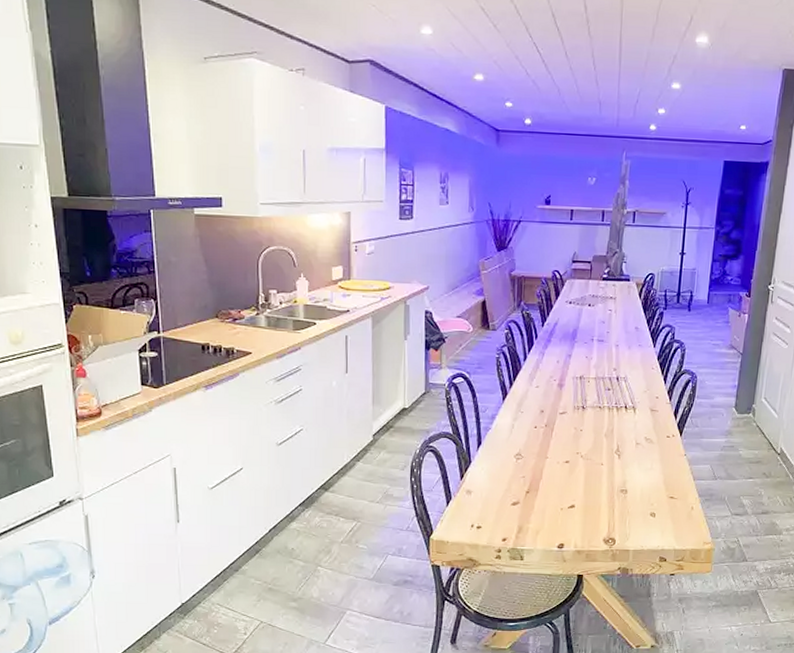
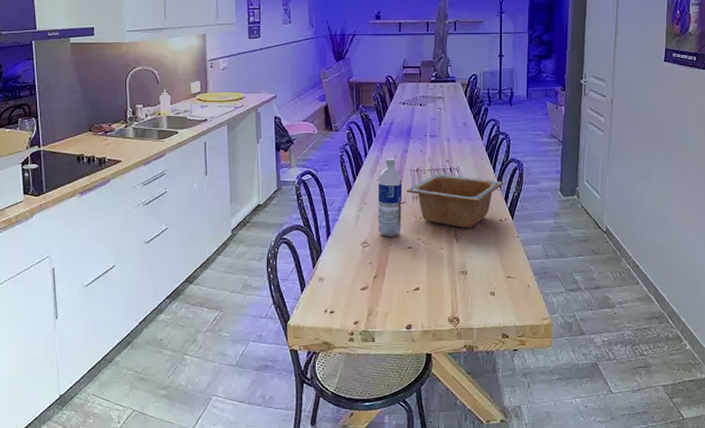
water bottle: none [534,363,564,450] -> present [377,158,403,237]
serving bowl: none [567,383,675,444] -> present [406,174,504,229]

